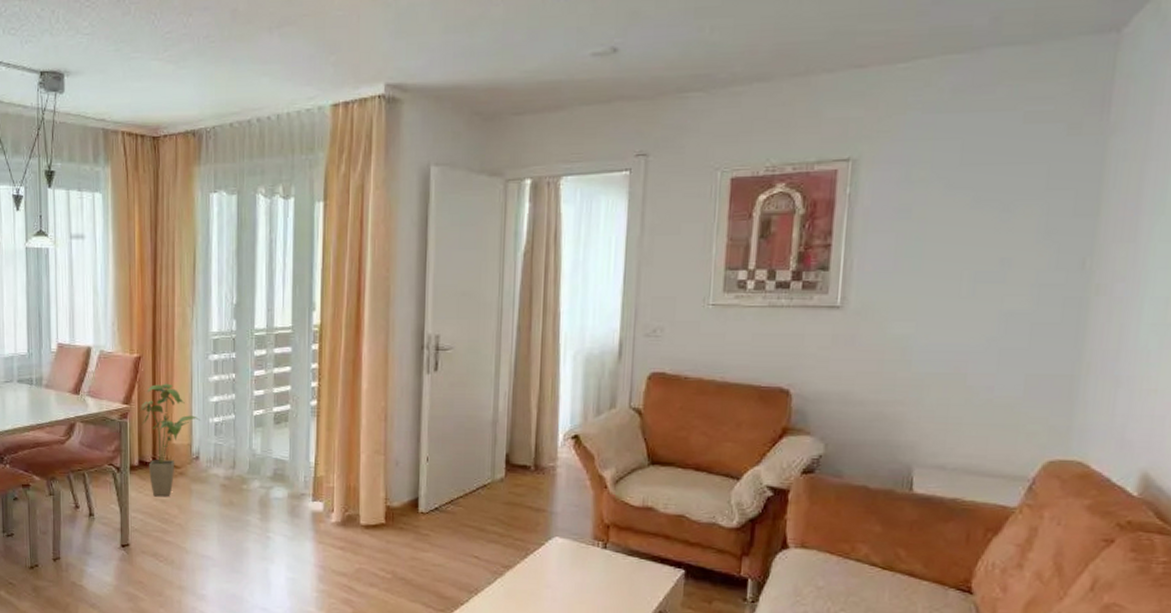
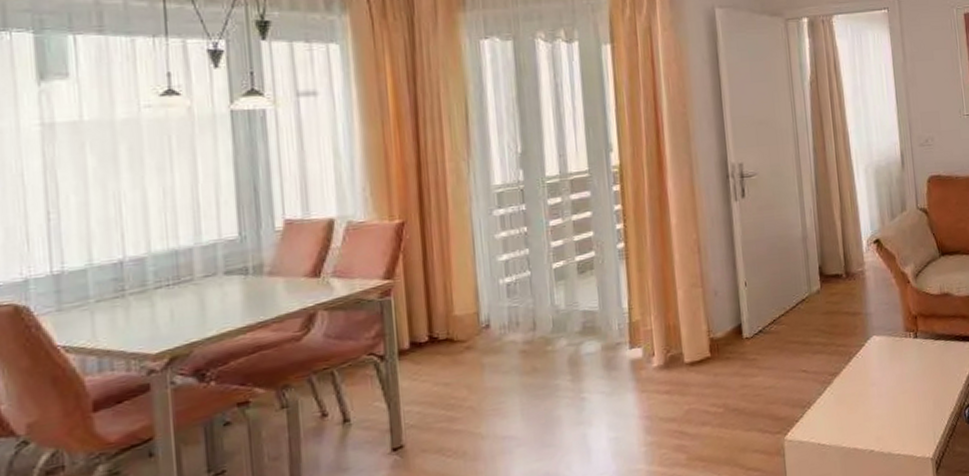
house plant: present [140,383,200,497] -> none [407,248,488,382]

